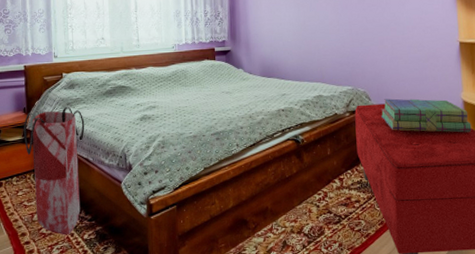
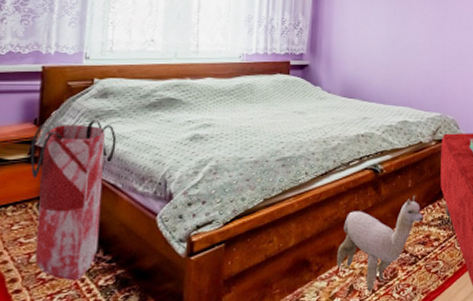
plush toy: none [270,162,343,247] -> present [337,195,423,292]

